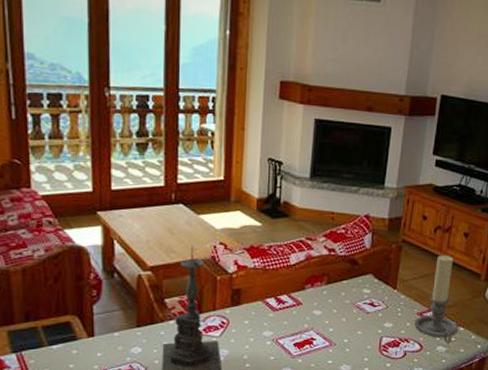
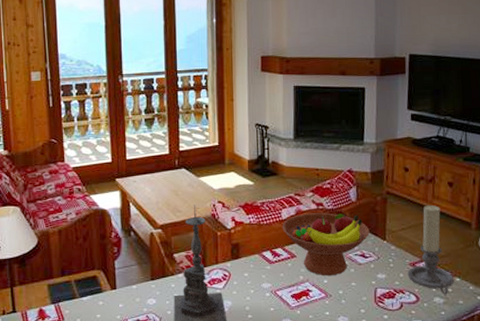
fruit bowl: none [289,259,381,325] -> present [282,212,370,276]

